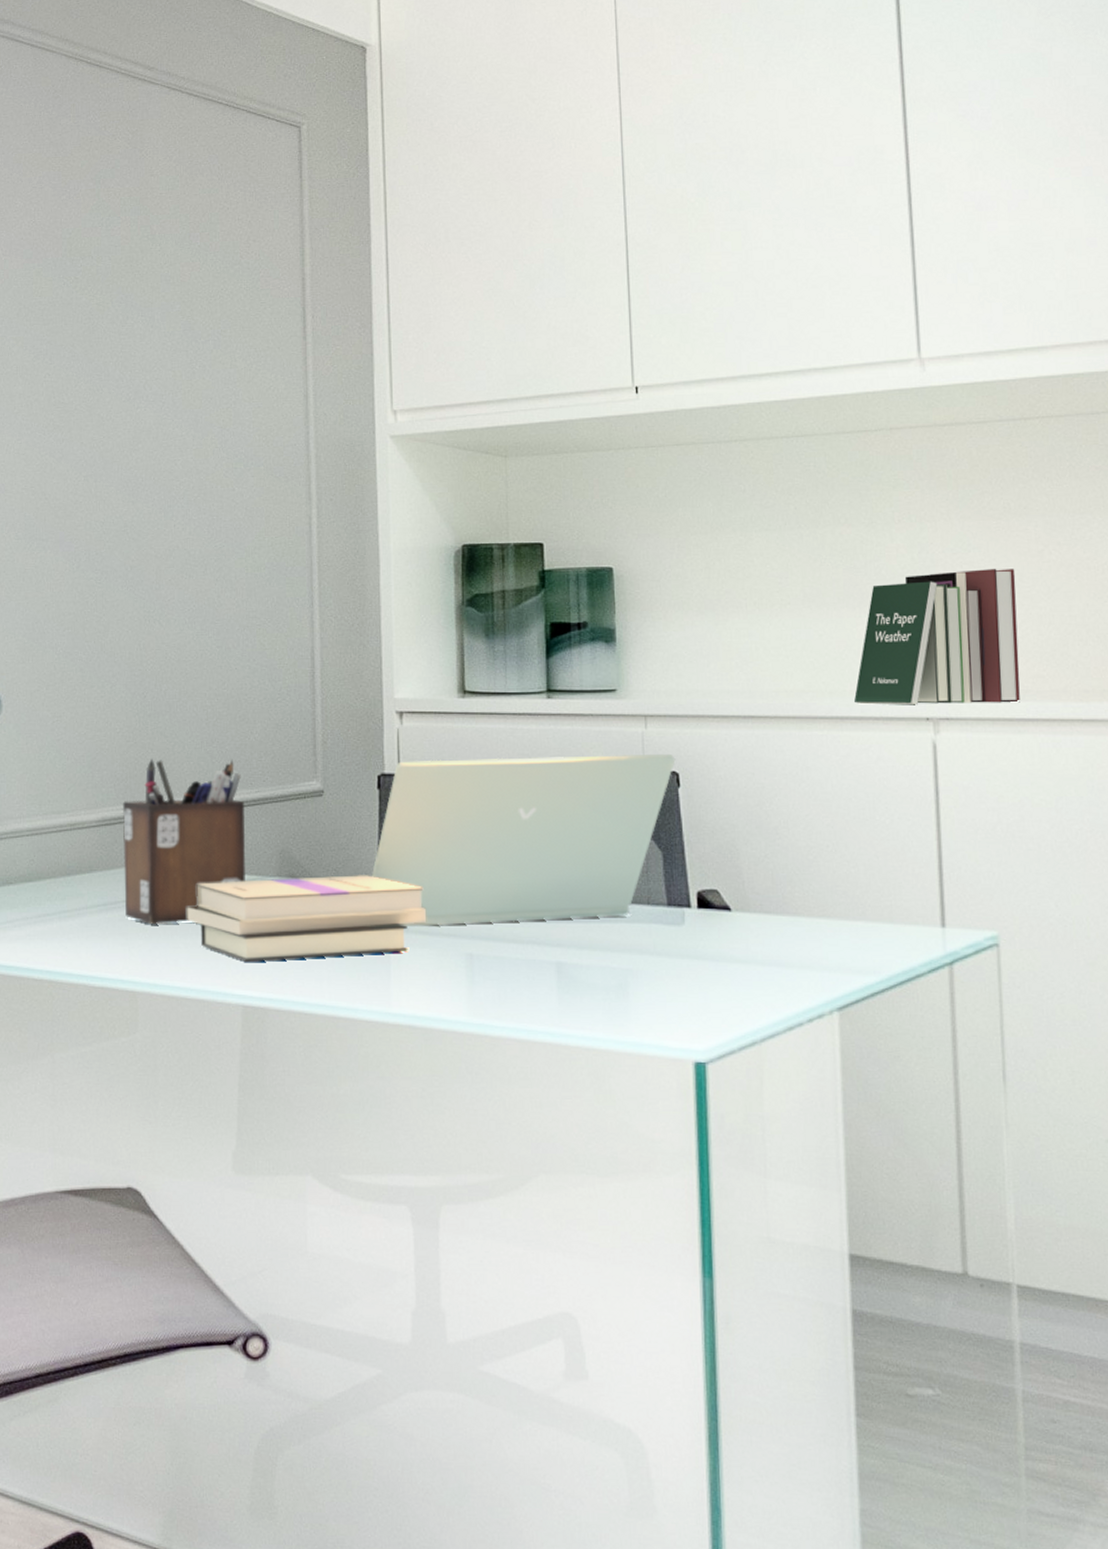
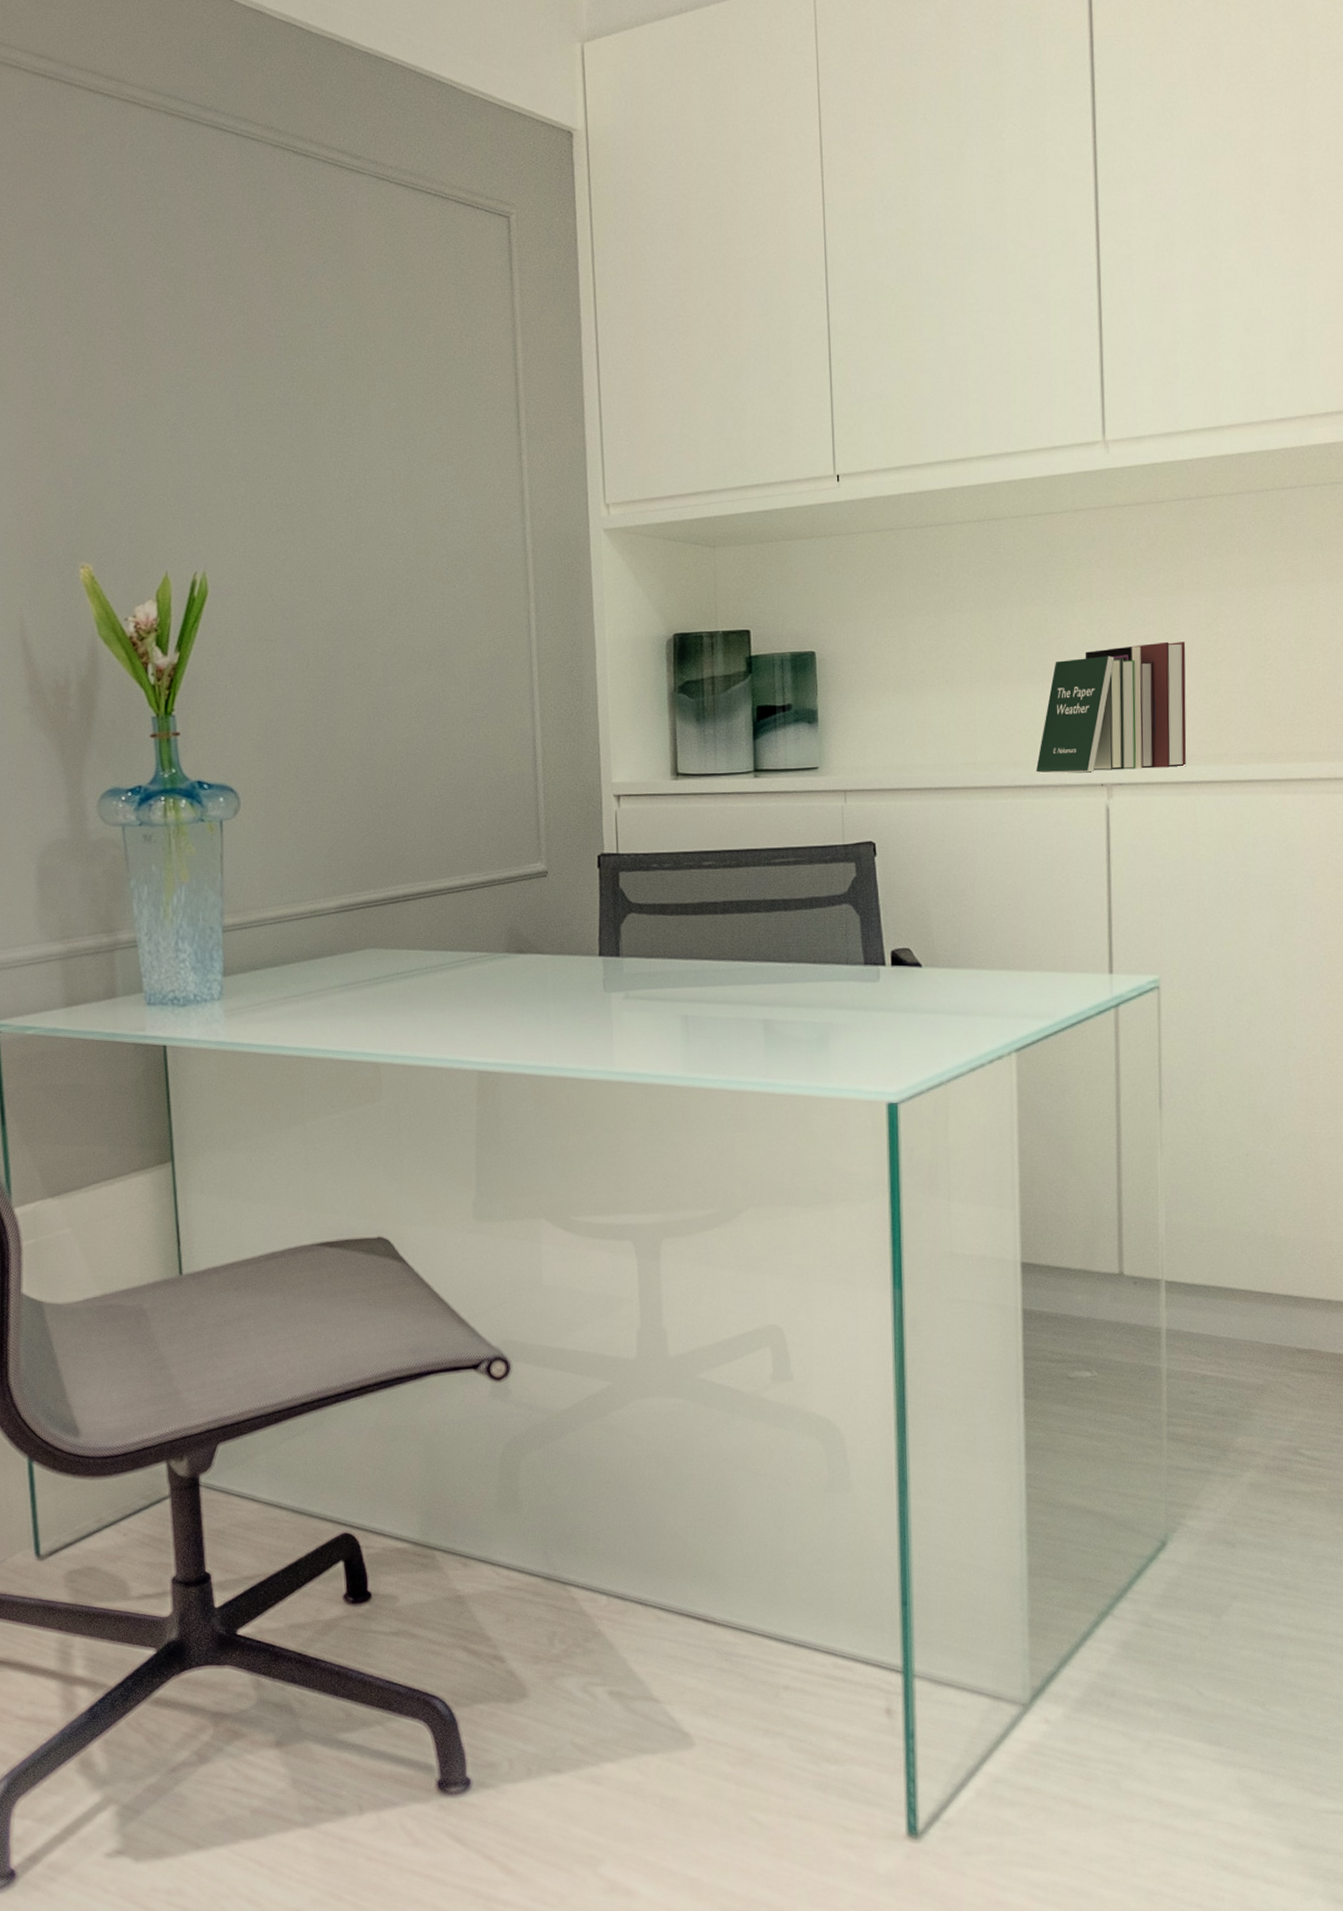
desk organizer: present [122,759,245,925] -> none [359,845,477,1002]
books: present [185,875,426,962] -> none [422,948,644,1031]
laptop: present [372,753,676,927] -> none [594,825,873,994]

